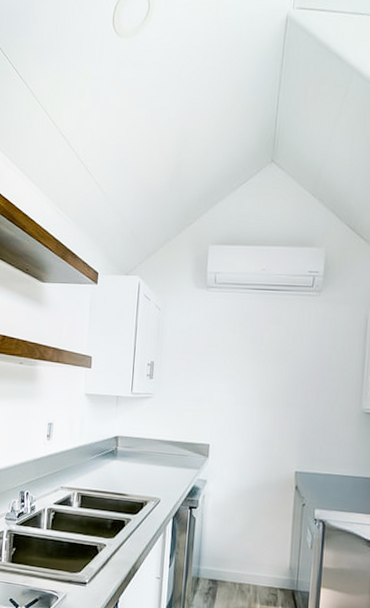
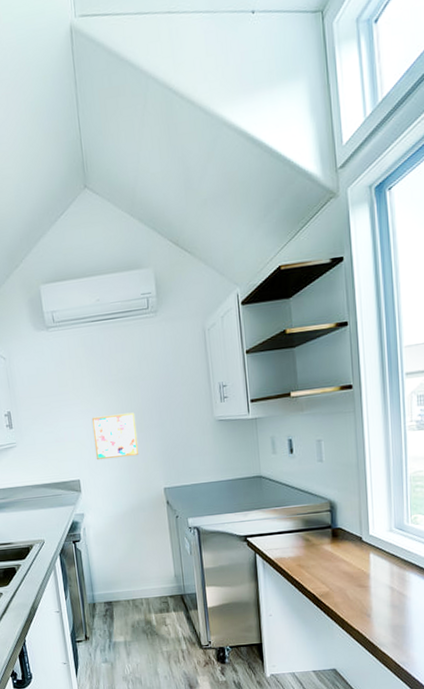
wall art: none [230,383,280,432] -> present [91,412,139,461]

